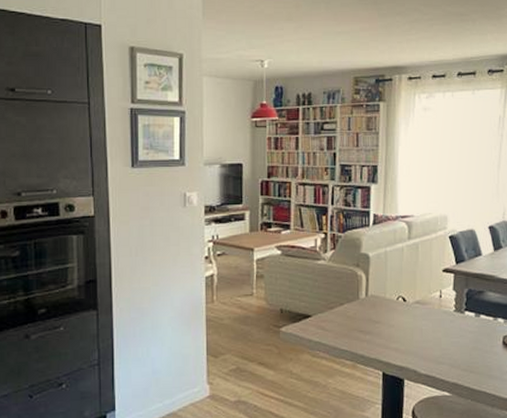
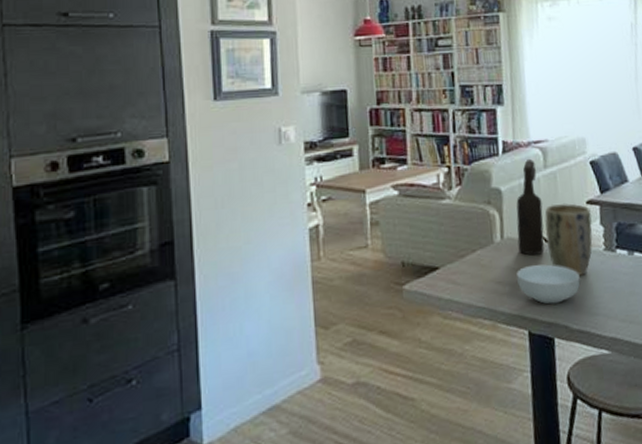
cereal bowl: none [377,319,431,352] -> present [517,264,581,305]
bottle: none [380,230,404,311] -> present [516,158,544,256]
plant pot: none [404,269,447,331] -> present [544,203,593,276]

